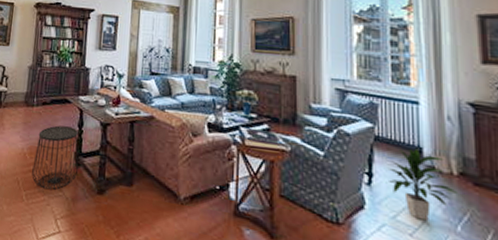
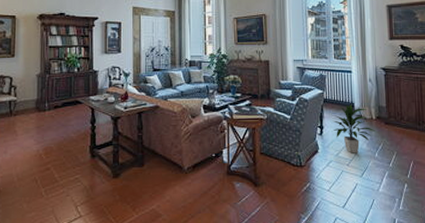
side table: present [32,125,79,190] -> none [49,125,94,183]

